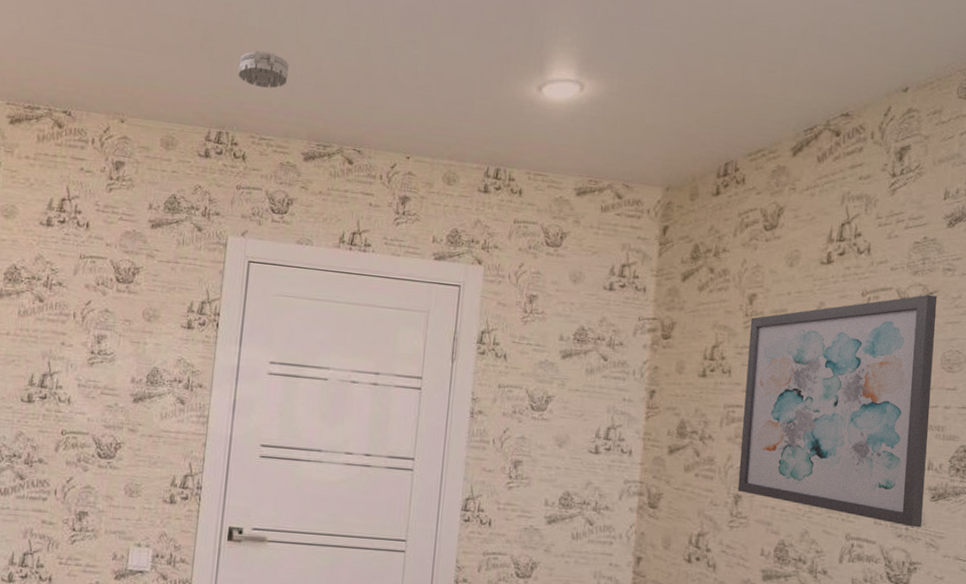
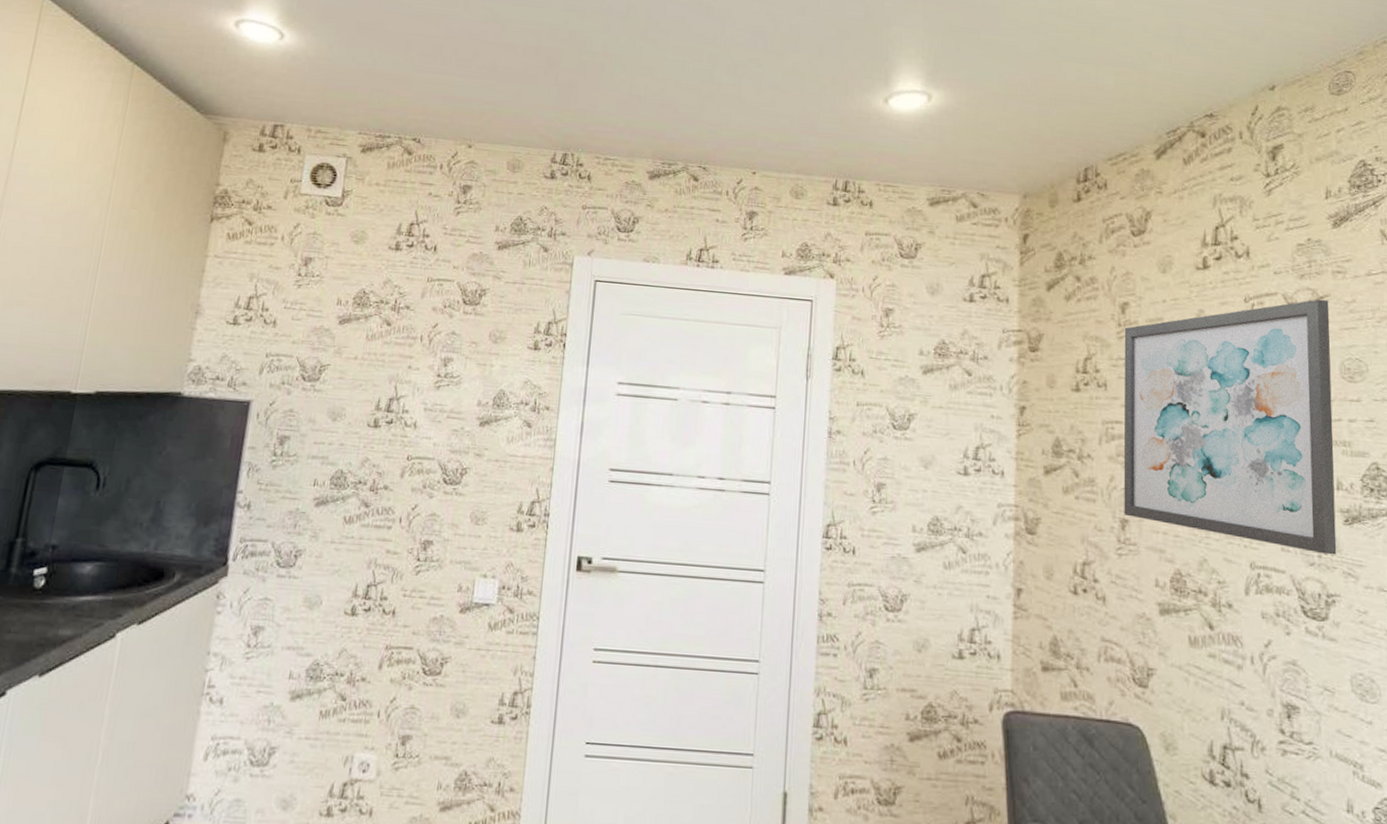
smoke detector: present [237,50,290,88] -> none [582,74,633,110]

